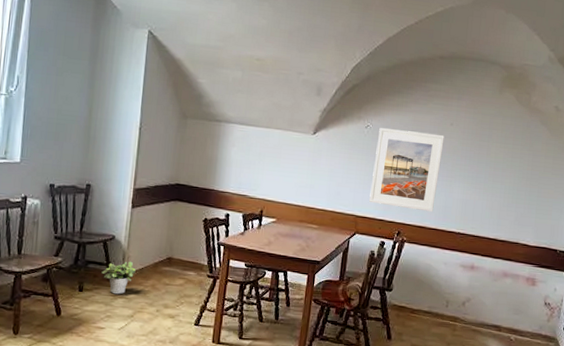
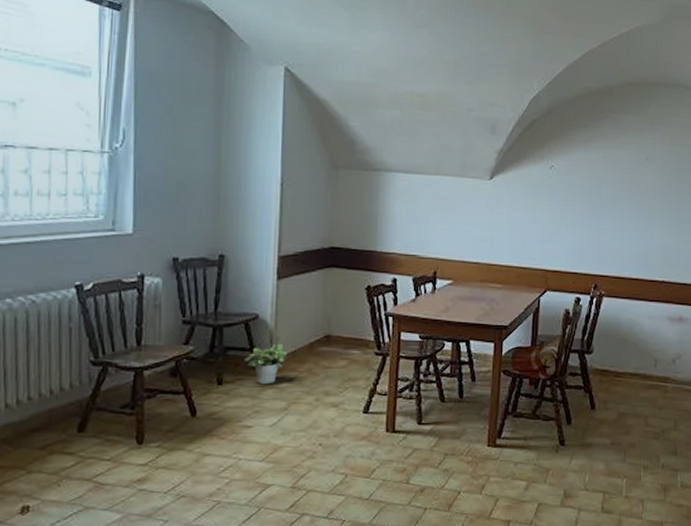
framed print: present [369,128,444,212] -> none [560,168,640,260]

